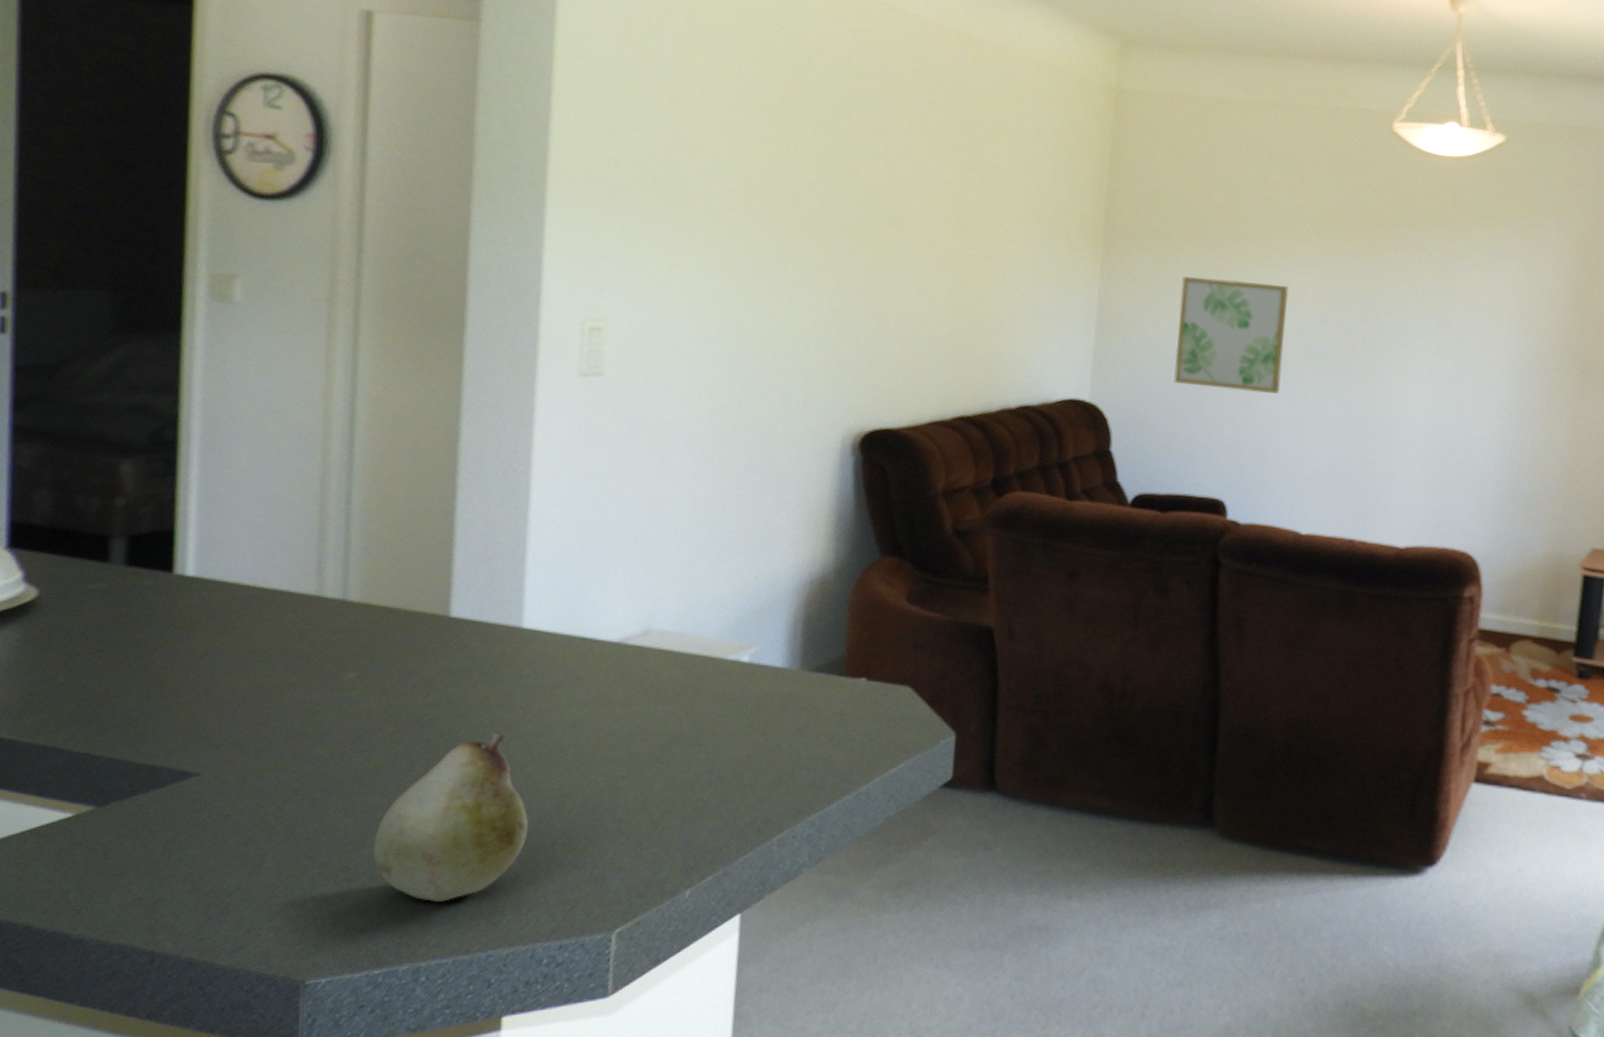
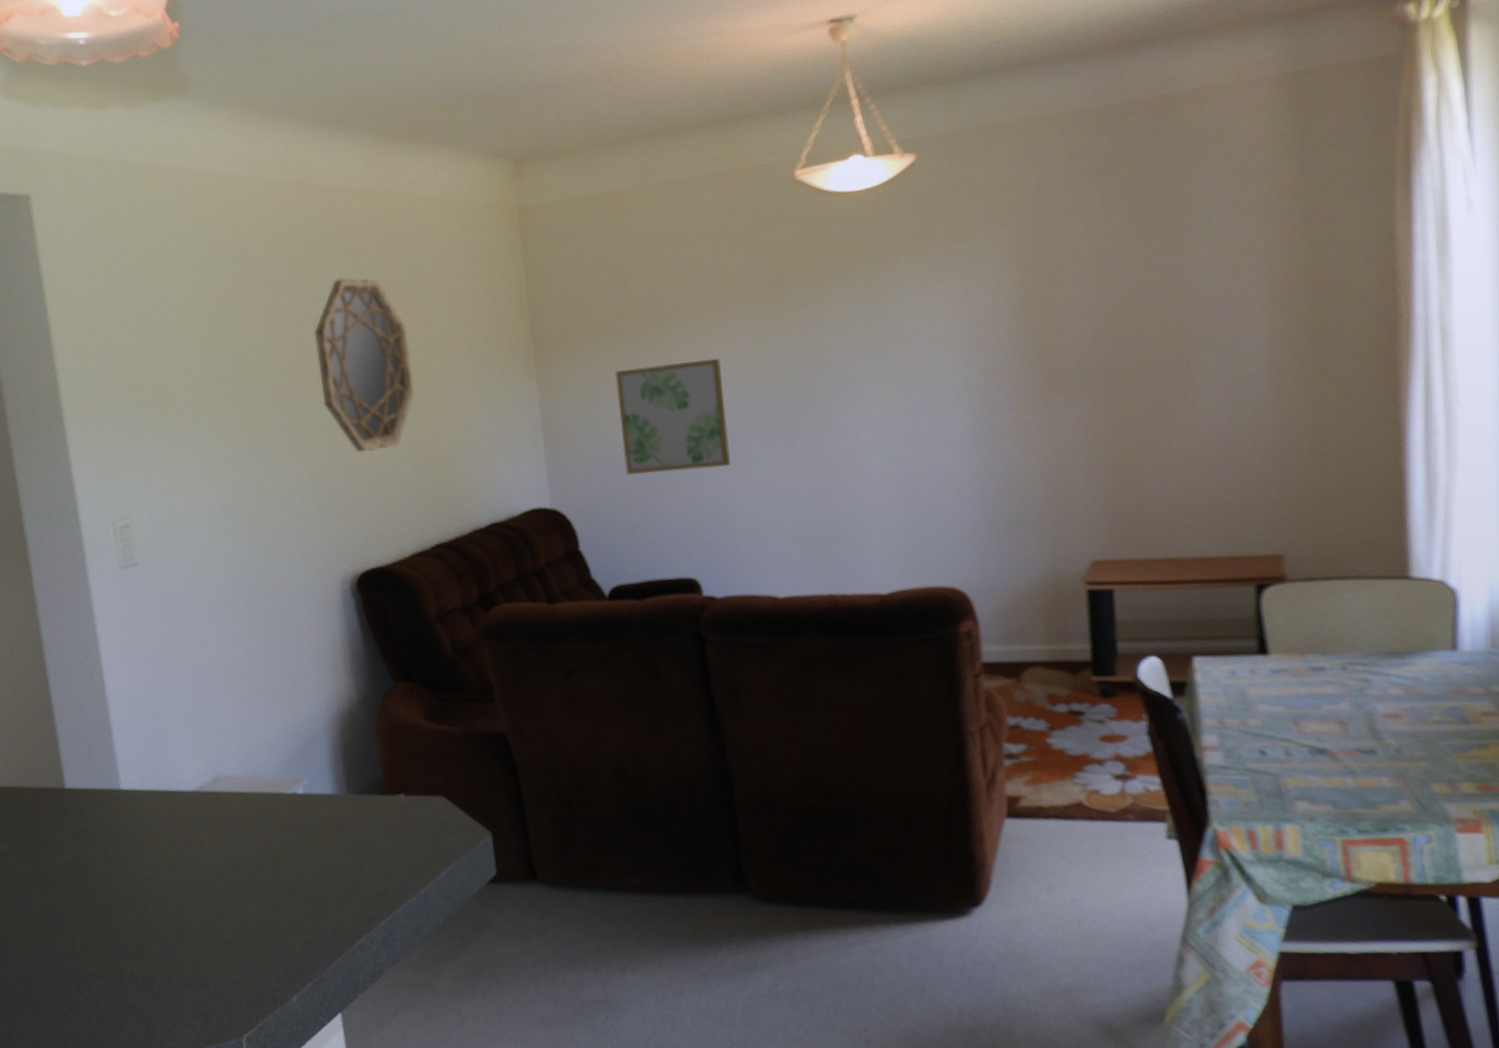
fruit: present [372,732,528,902] -> none [48,879,160,1025]
home mirror: none [863,114,974,304] -> present [313,278,416,452]

